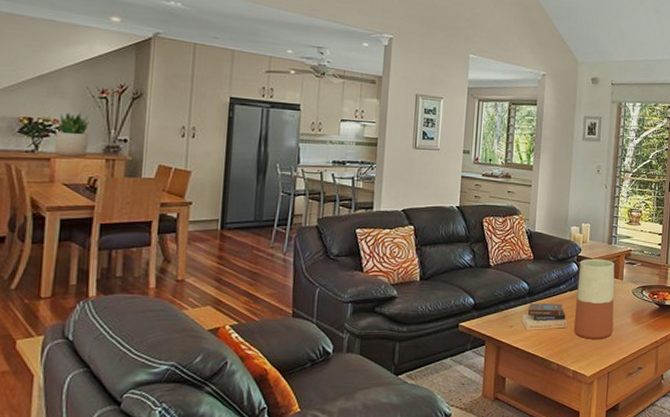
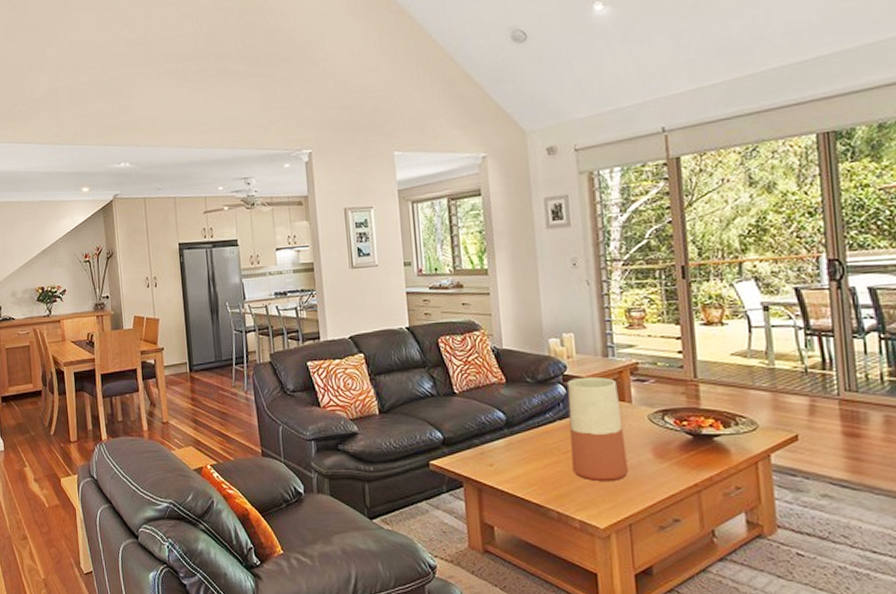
planter: present [54,112,90,157] -> none [60,276,83,317]
books: present [521,303,568,330] -> none [502,436,563,469]

